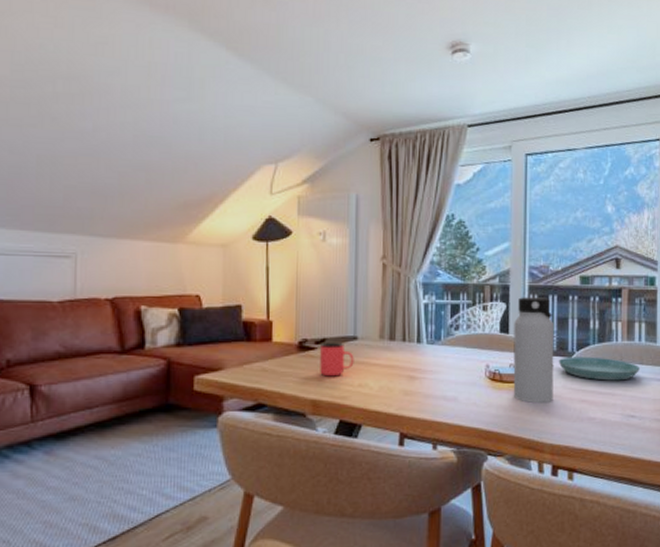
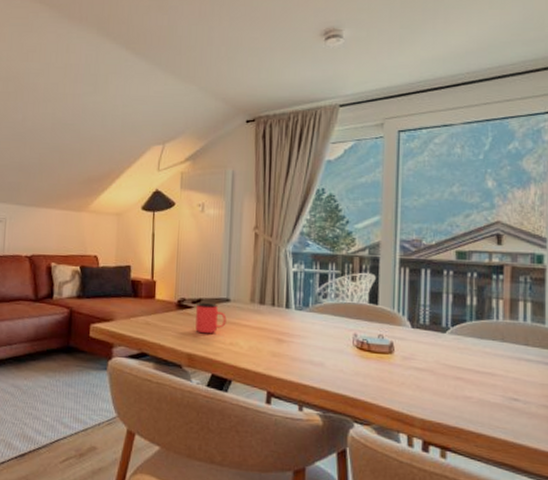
water bottle: present [513,297,555,404] -> none [381,270,427,377]
saucer: present [558,356,641,381] -> none [430,332,526,361]

